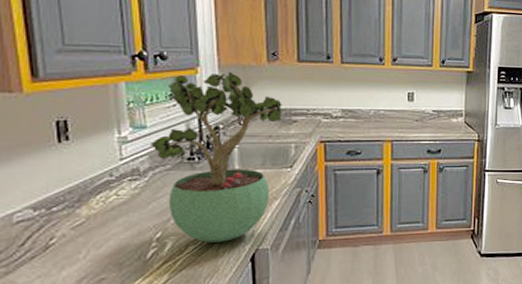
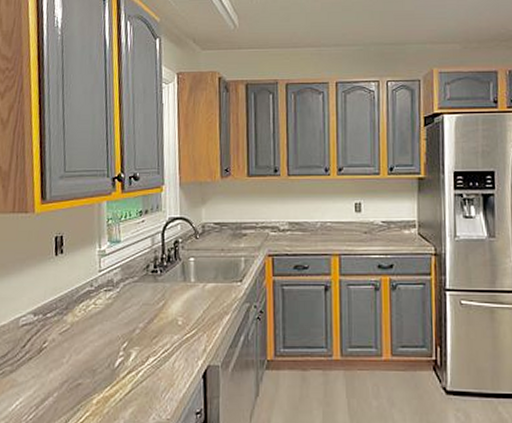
potted plant: present [150,71,282,243] -> none [123,188,233,355]

